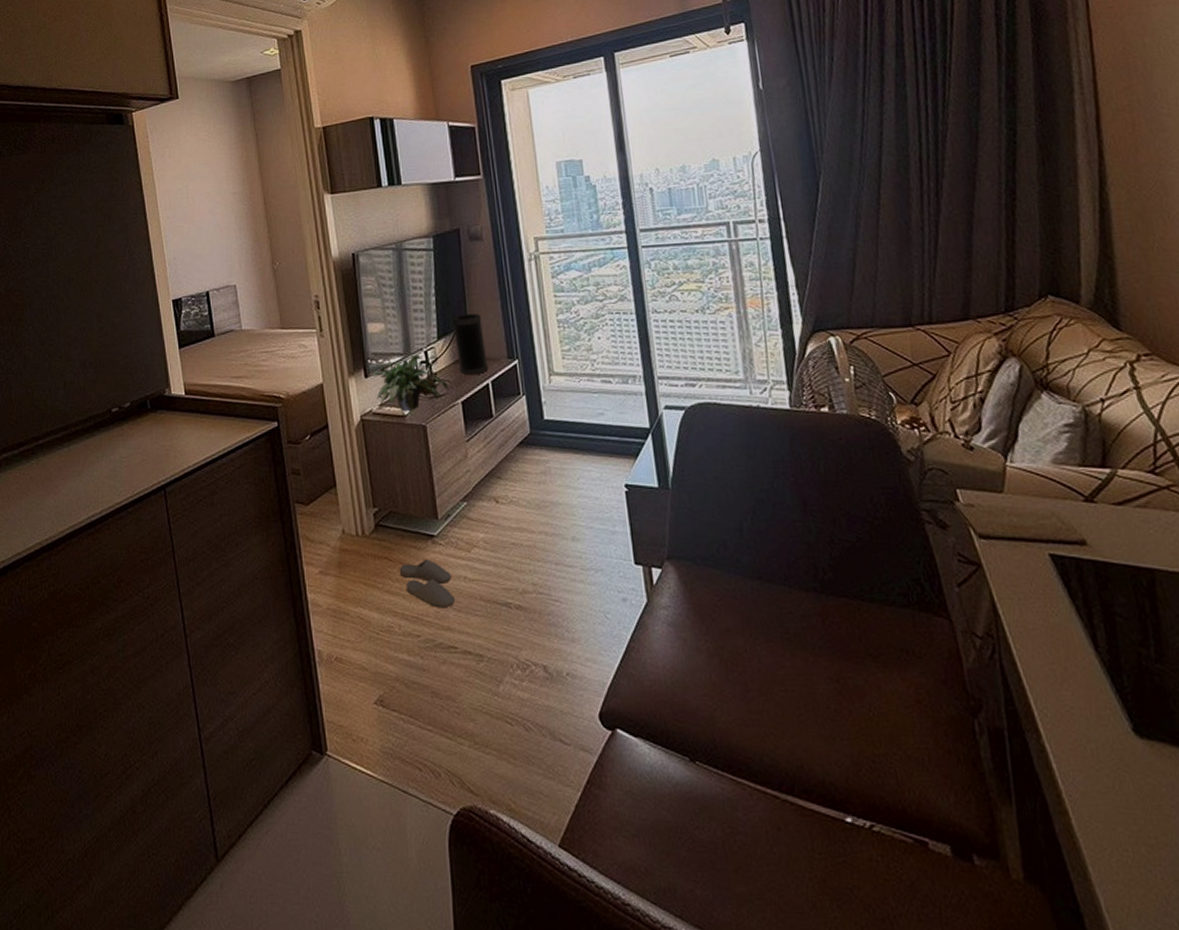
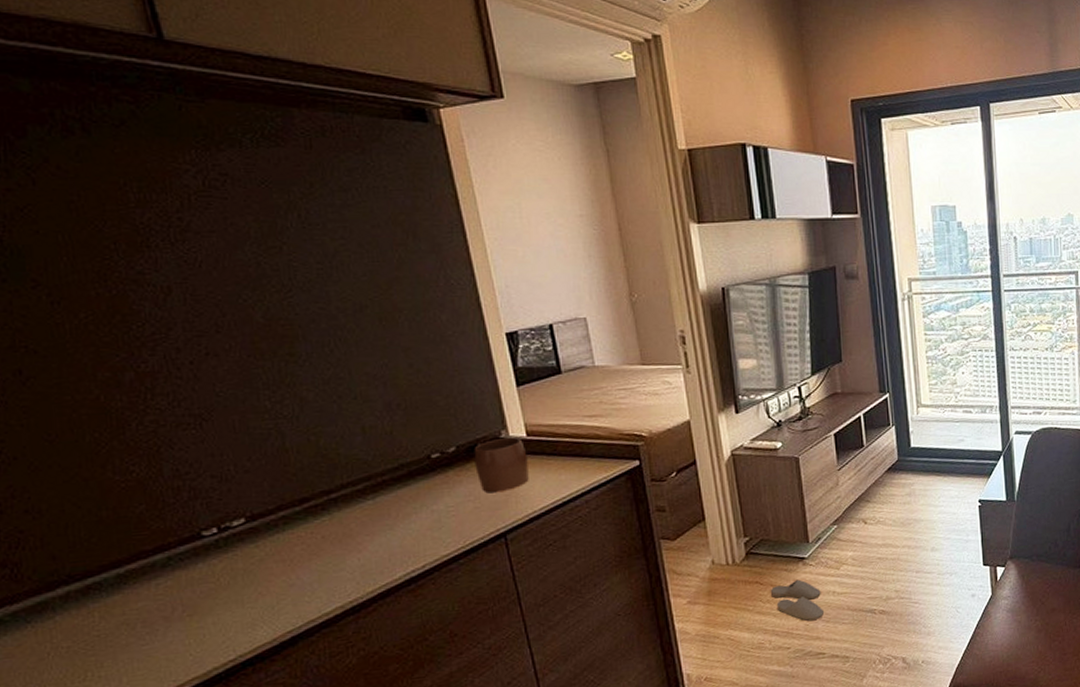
mug: none [144,396,186,447] -> present [474,438,529,493]
potted plant: present [372,354,449,412] -> none [743,389,822,446]
speaker: present [452,314,489,376] -> none [826,350,861,410]

